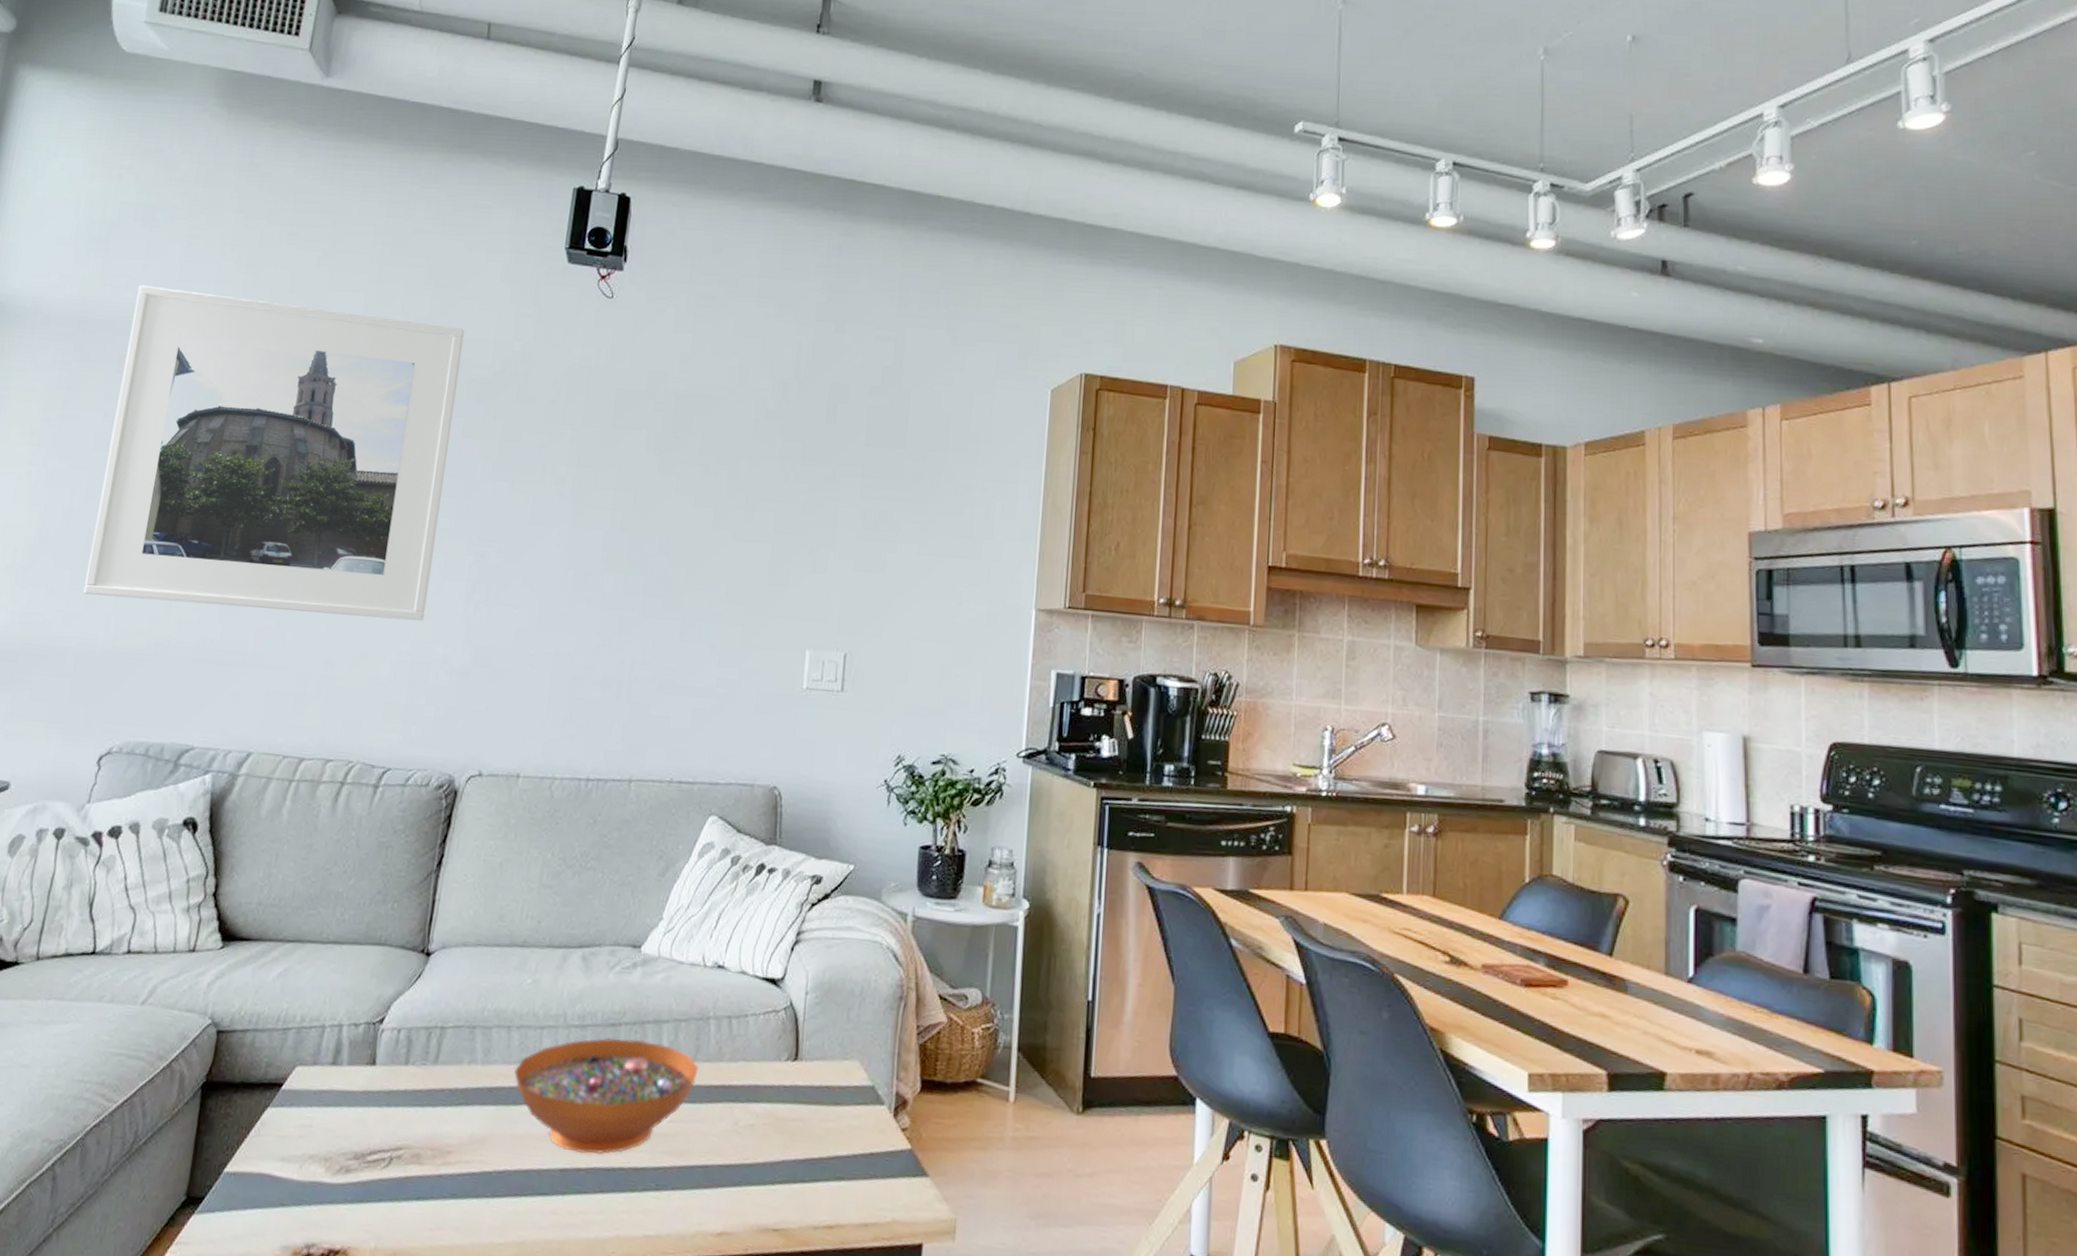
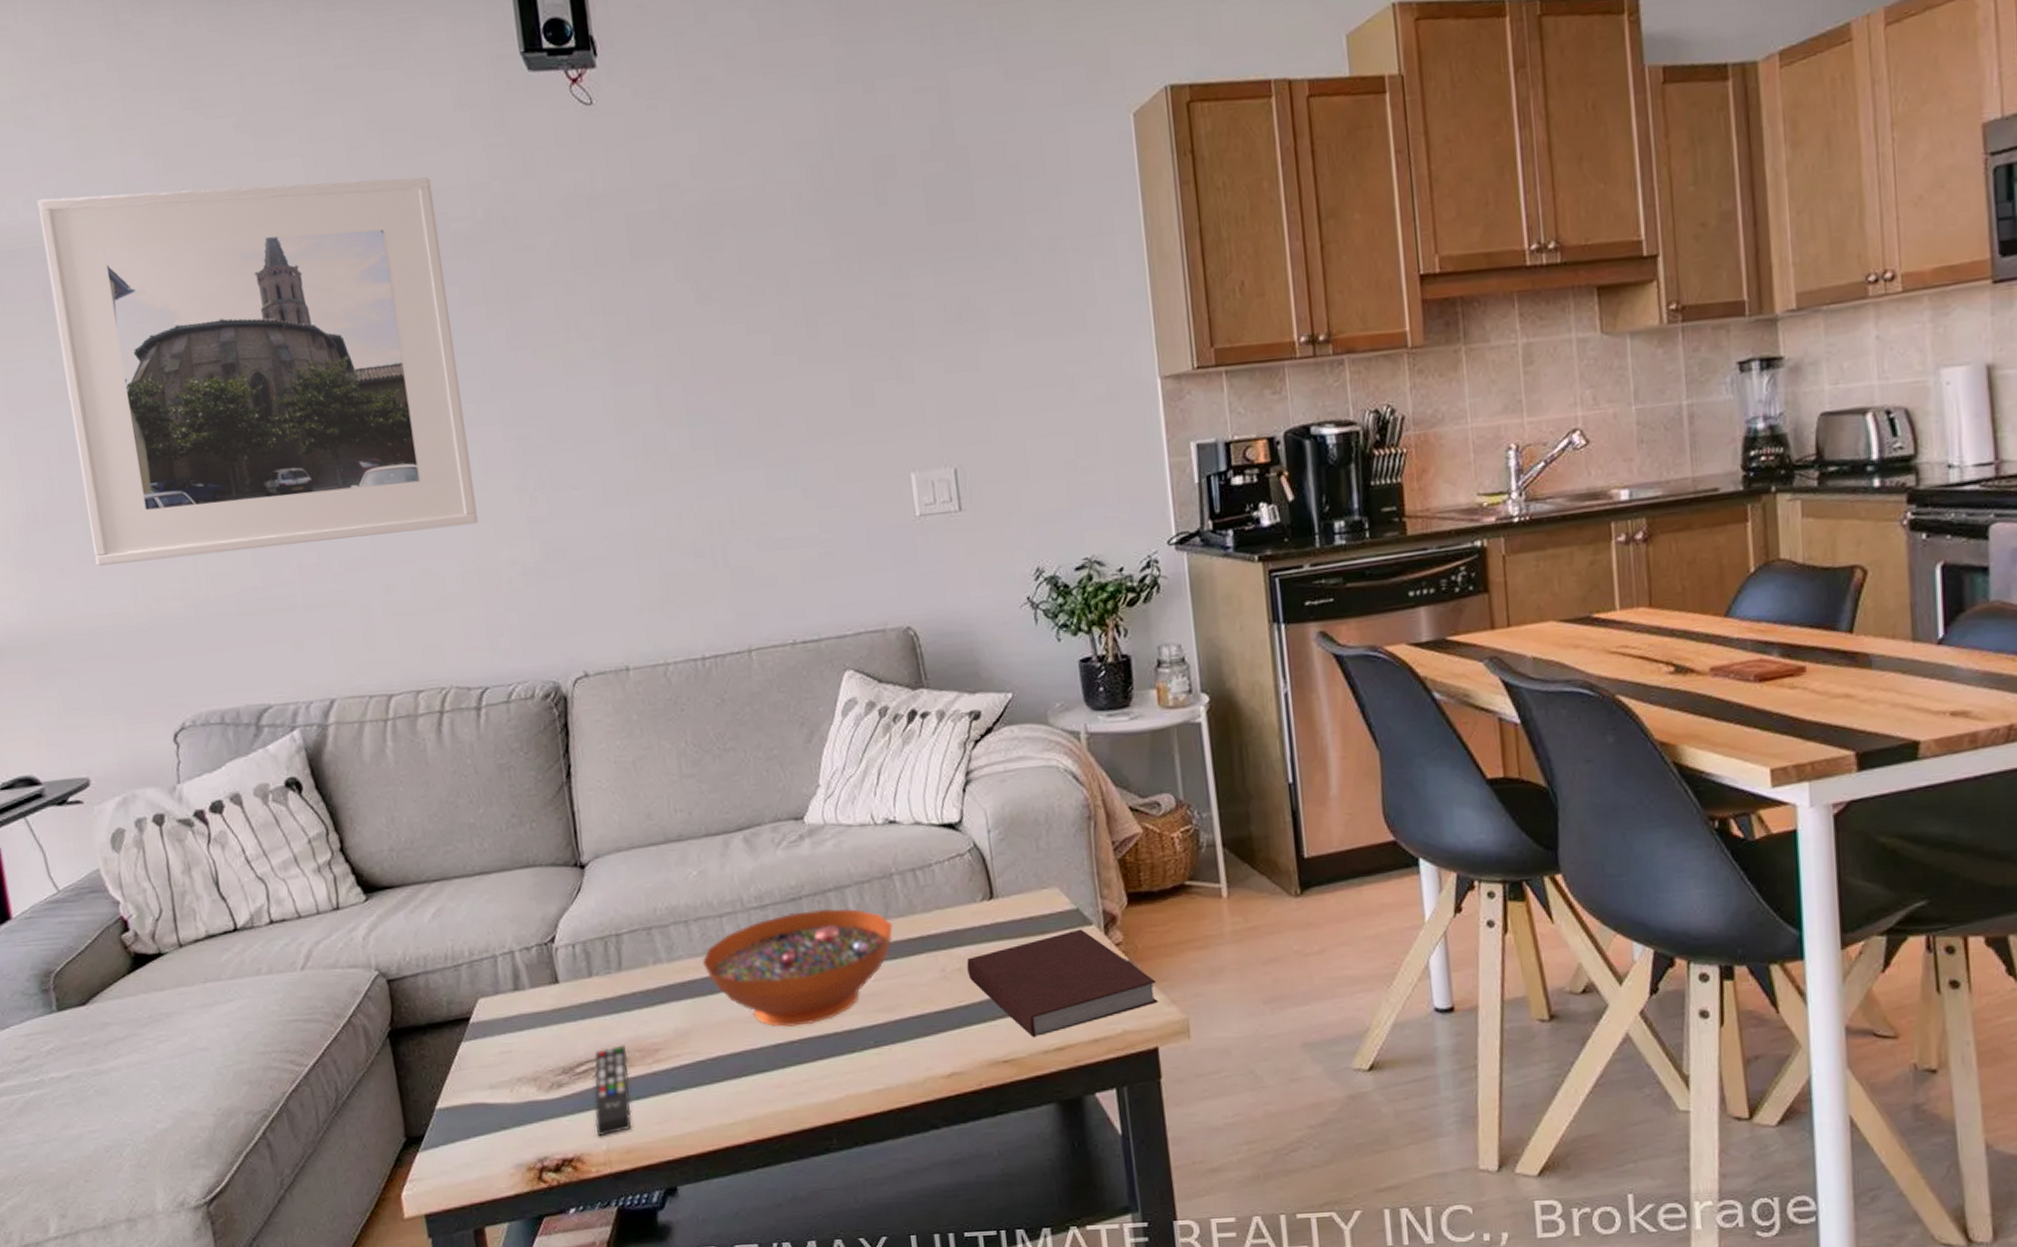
remote control: none [370,1140,420,1233] -> present [594,1045,632,1137]
notebook: none [758,1106,933,1211] -> present [966,929,1158,1038]

